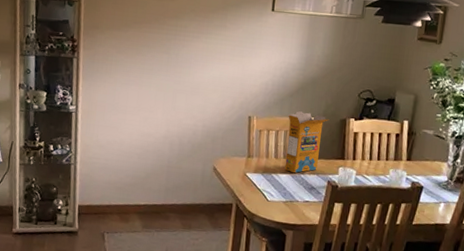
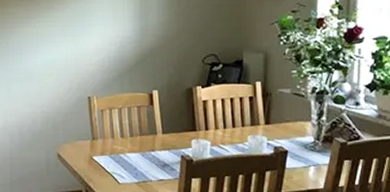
cereal box: present [284,111,330,174] -> none [128,85,174,152]

